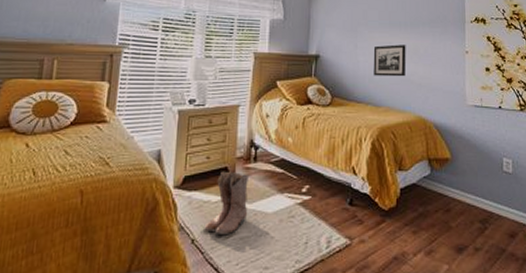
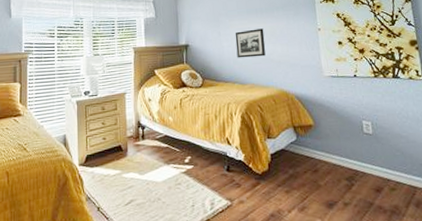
boots: present [202,171,250,236] -> none [105,149,142,203]

